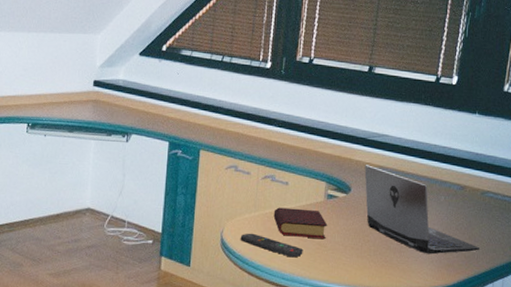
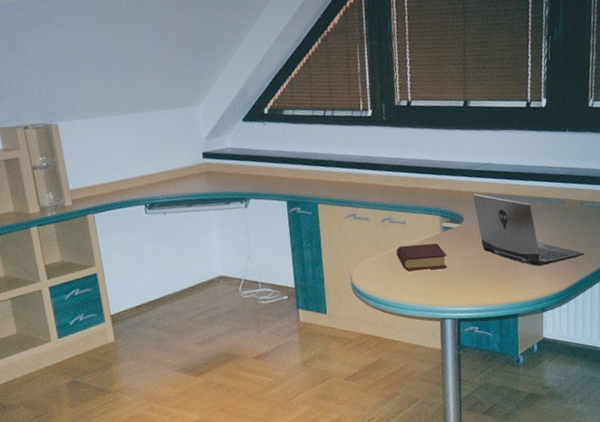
remote control: present [240,233,303,258] -> none [369,273,429,290]

